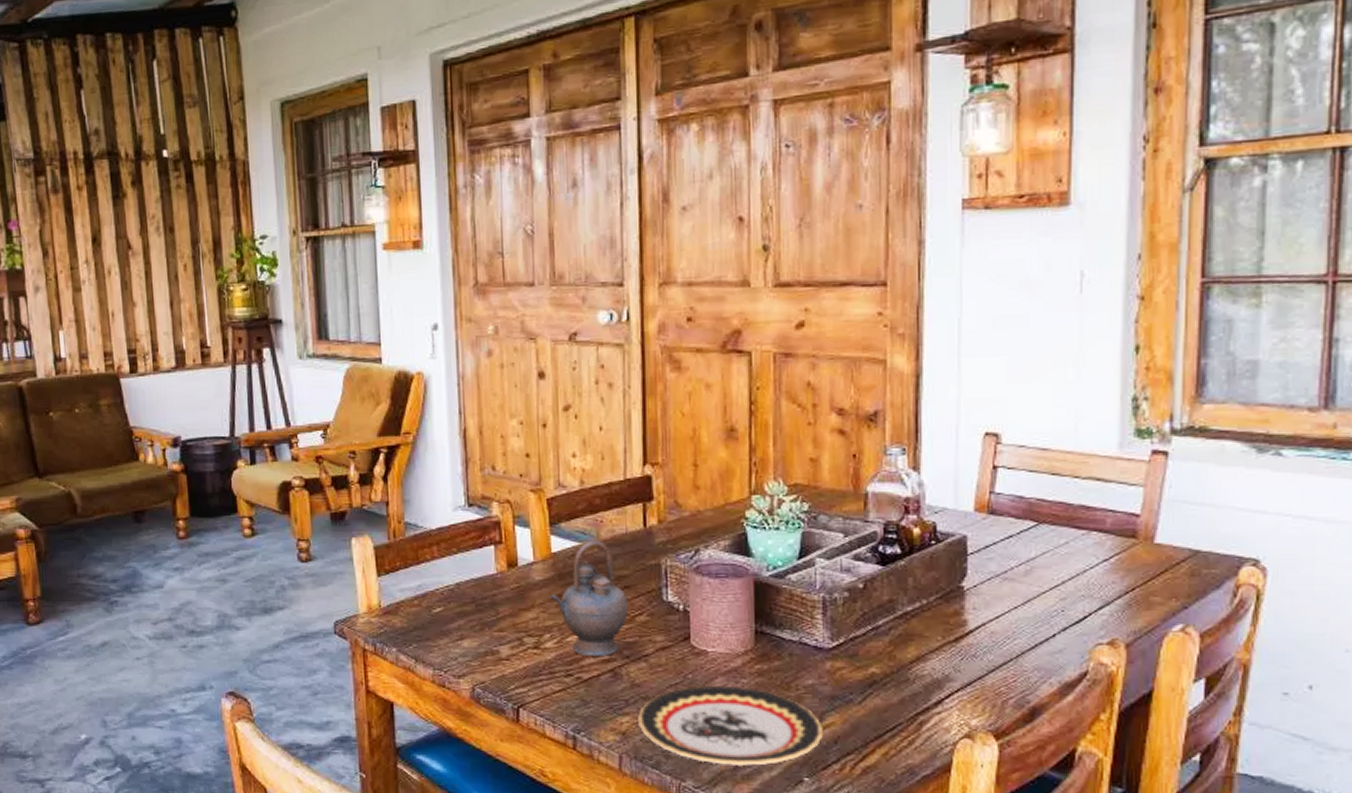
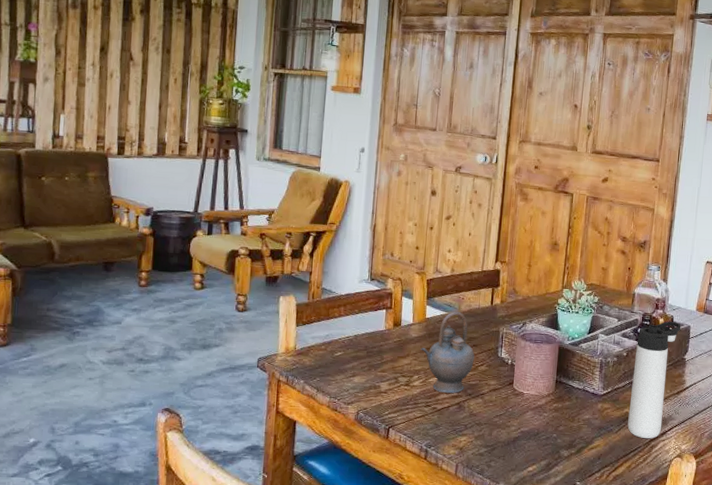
plate: present [638,685,823,767] -> none [472,417,592,474]
thermos bottle: none [876,532,951,711] -> present [627,321,681,439]

